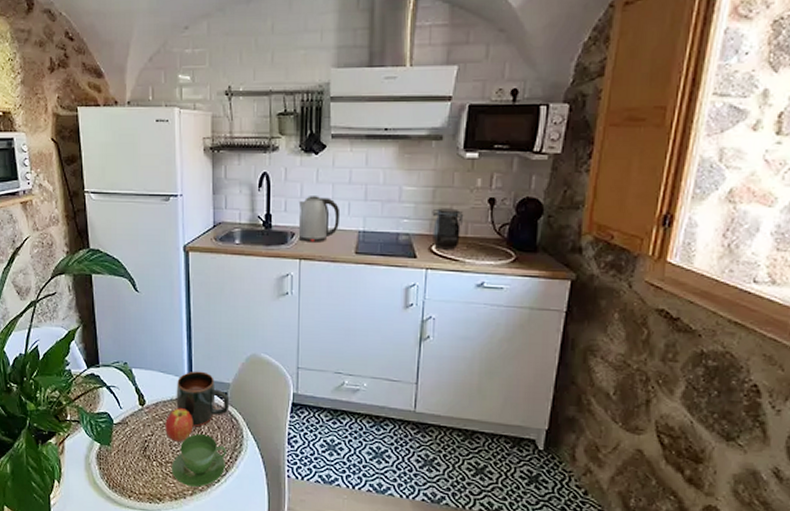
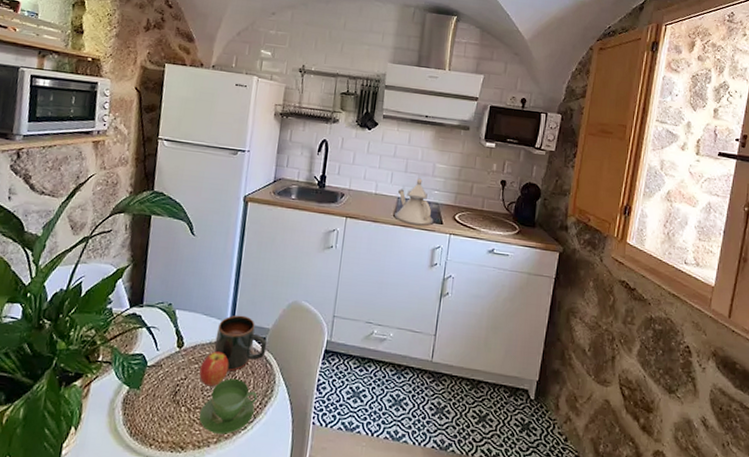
kettle: present [298,196,341,243] -> none [346,163,385,204]
teapot: none [357,206,405,262] -> present [394,178,434,227]
jar: present [432,208,464,250] -> none [456,184,482,220]

